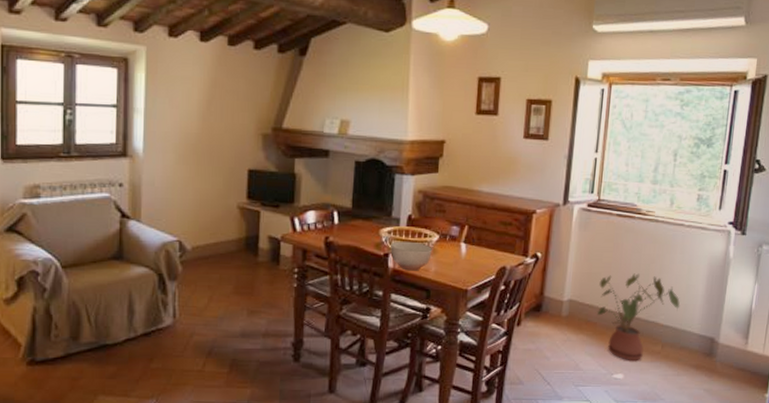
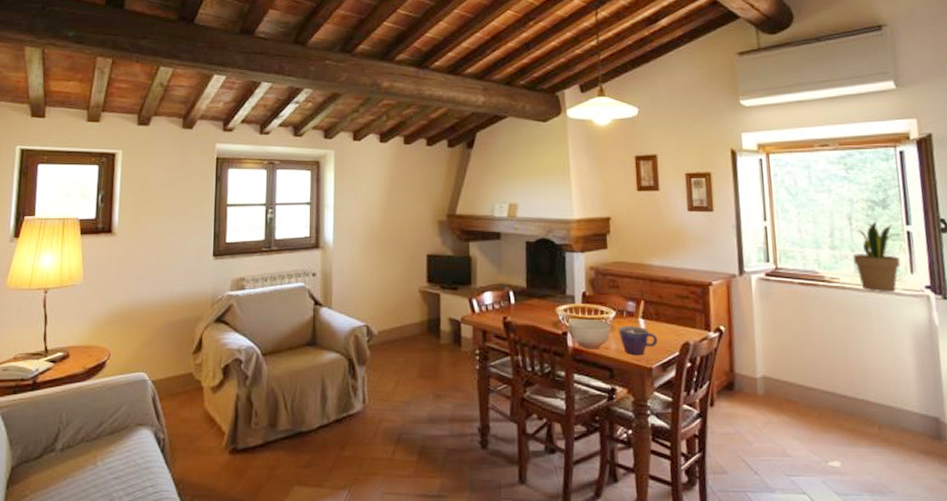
cup: none [439,250,477,277] -> present [618,326,658,355]
house plant: present [596,273,681,362] -> none [793,345,891,446]
potted plant: none [670,158,719,228] -> present [852,221,902,293]

